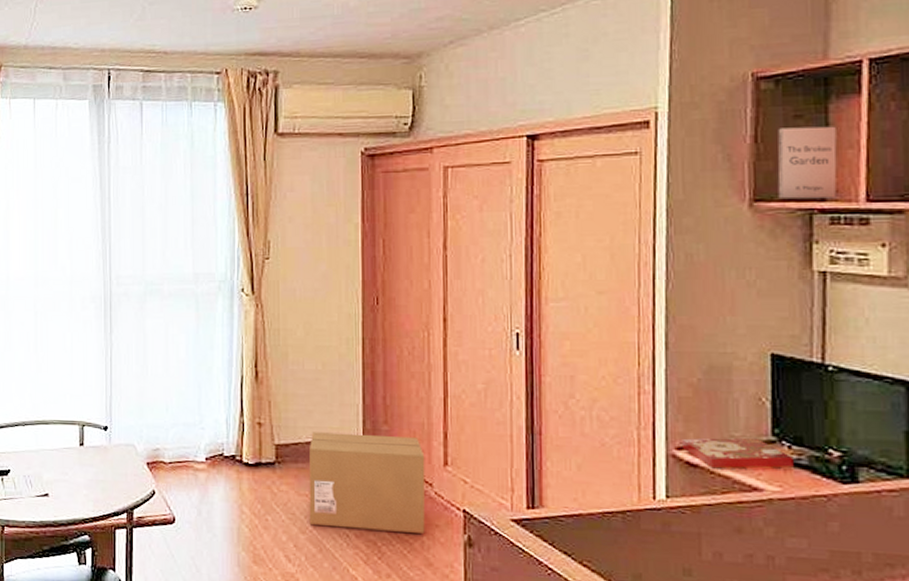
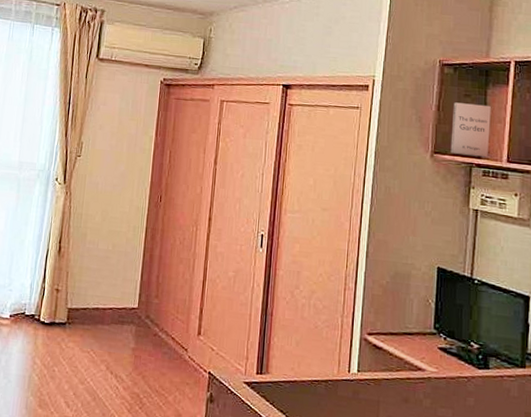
box: present [308,432,426,535] -> none [88,300,184,391]
decorative box: present [681,437,794,469] -> none [371,327,447,355]

